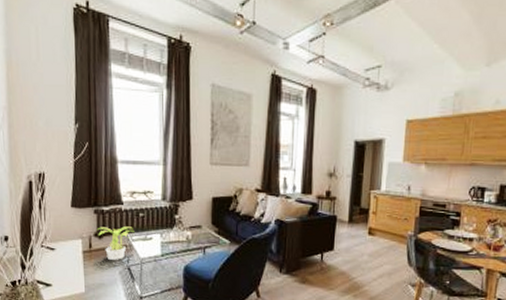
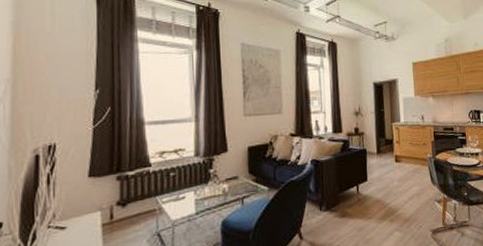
potted plant: present [96,226,135,260] -> none [119,188,165,229]

